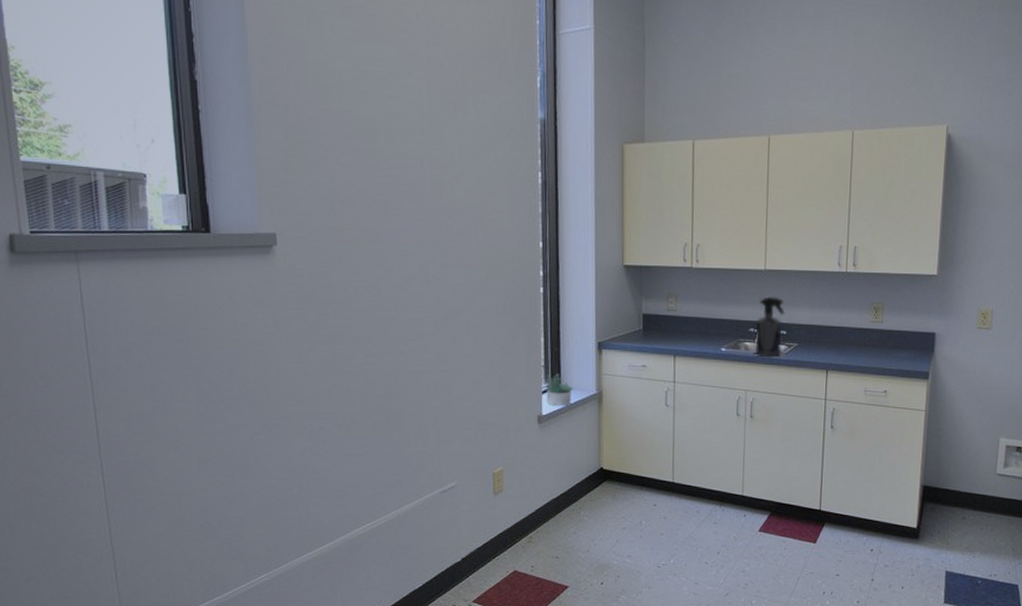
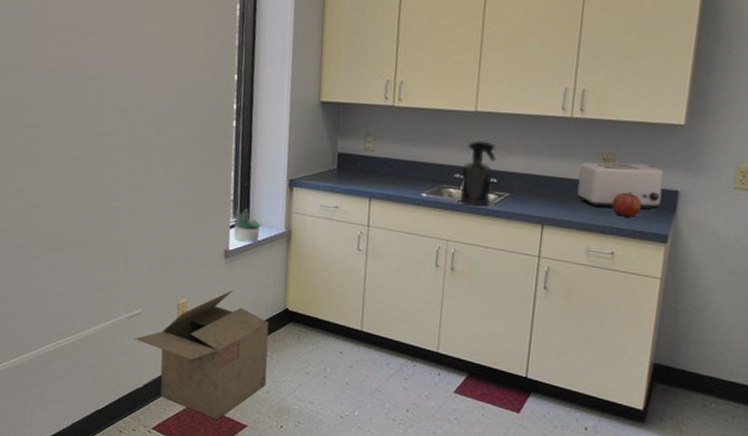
cardboard box: none [450,454,586,585] -> present [134,290,269,420]
toaster: none [854,310,924,352] -> present [577,161,665,209]
fruit: none [883,336,907,358] -> present [612,191,642,217]

